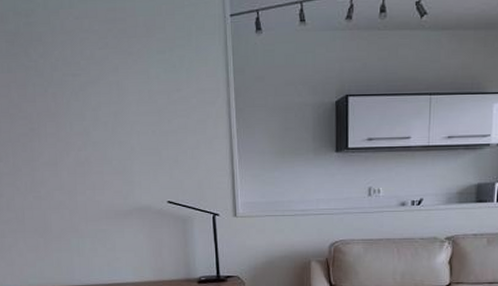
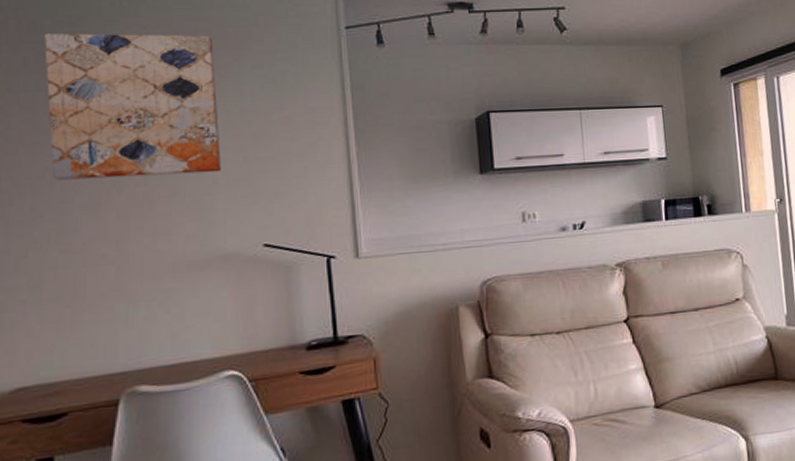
wall art: none [10,24,136,144] -> present [44,33,221,180]

